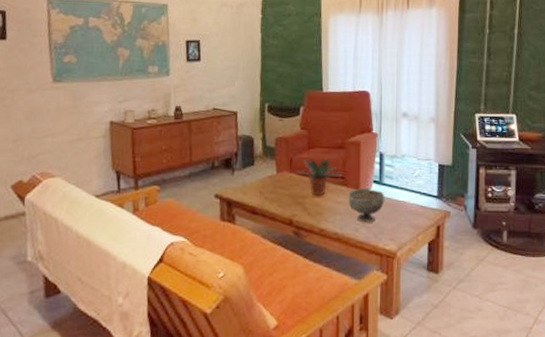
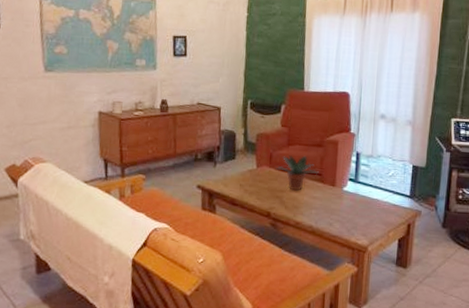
bowl: present [348,188,385,223] -> none [324,185,360,218]

